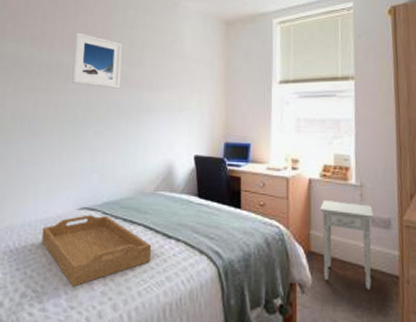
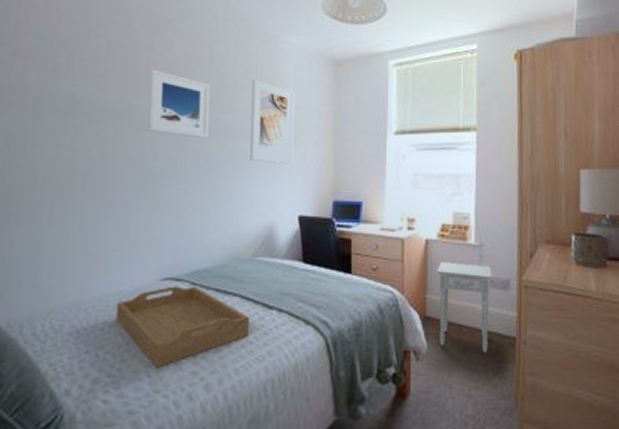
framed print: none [154,38,192,109] -> present [250,79,295,163]

